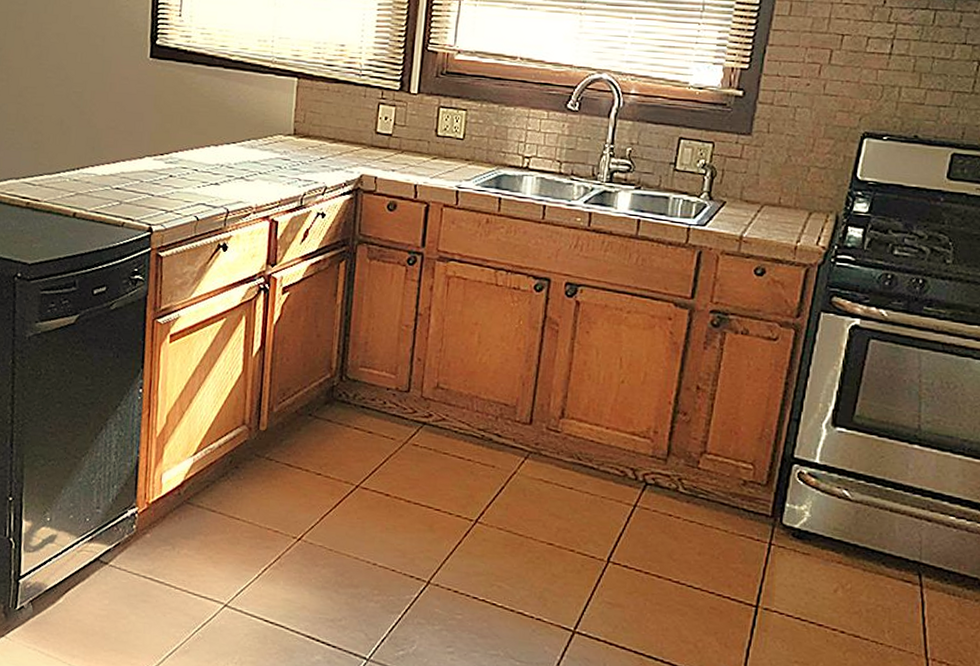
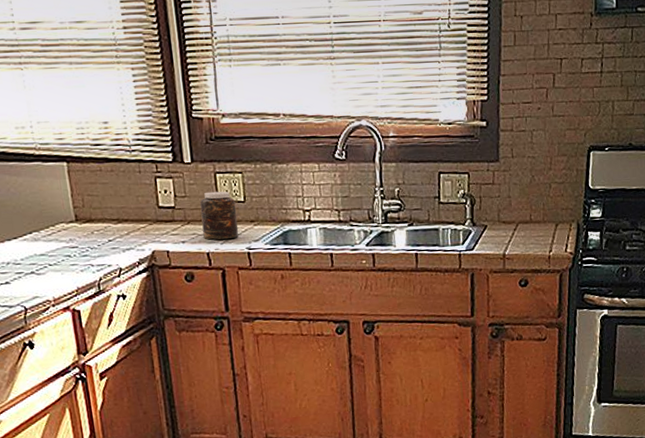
jar: none [415,124,454,175] -> present [200,191,239,240]

